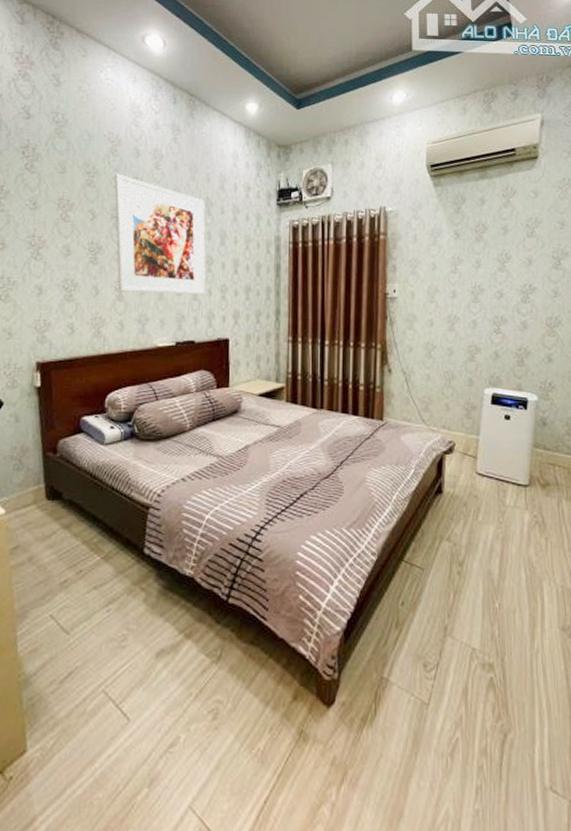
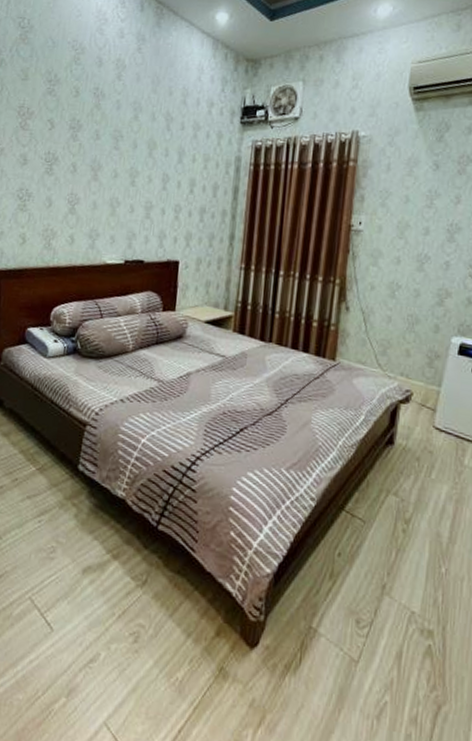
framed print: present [114,173,206,295] -> none [71,82,165,214]

